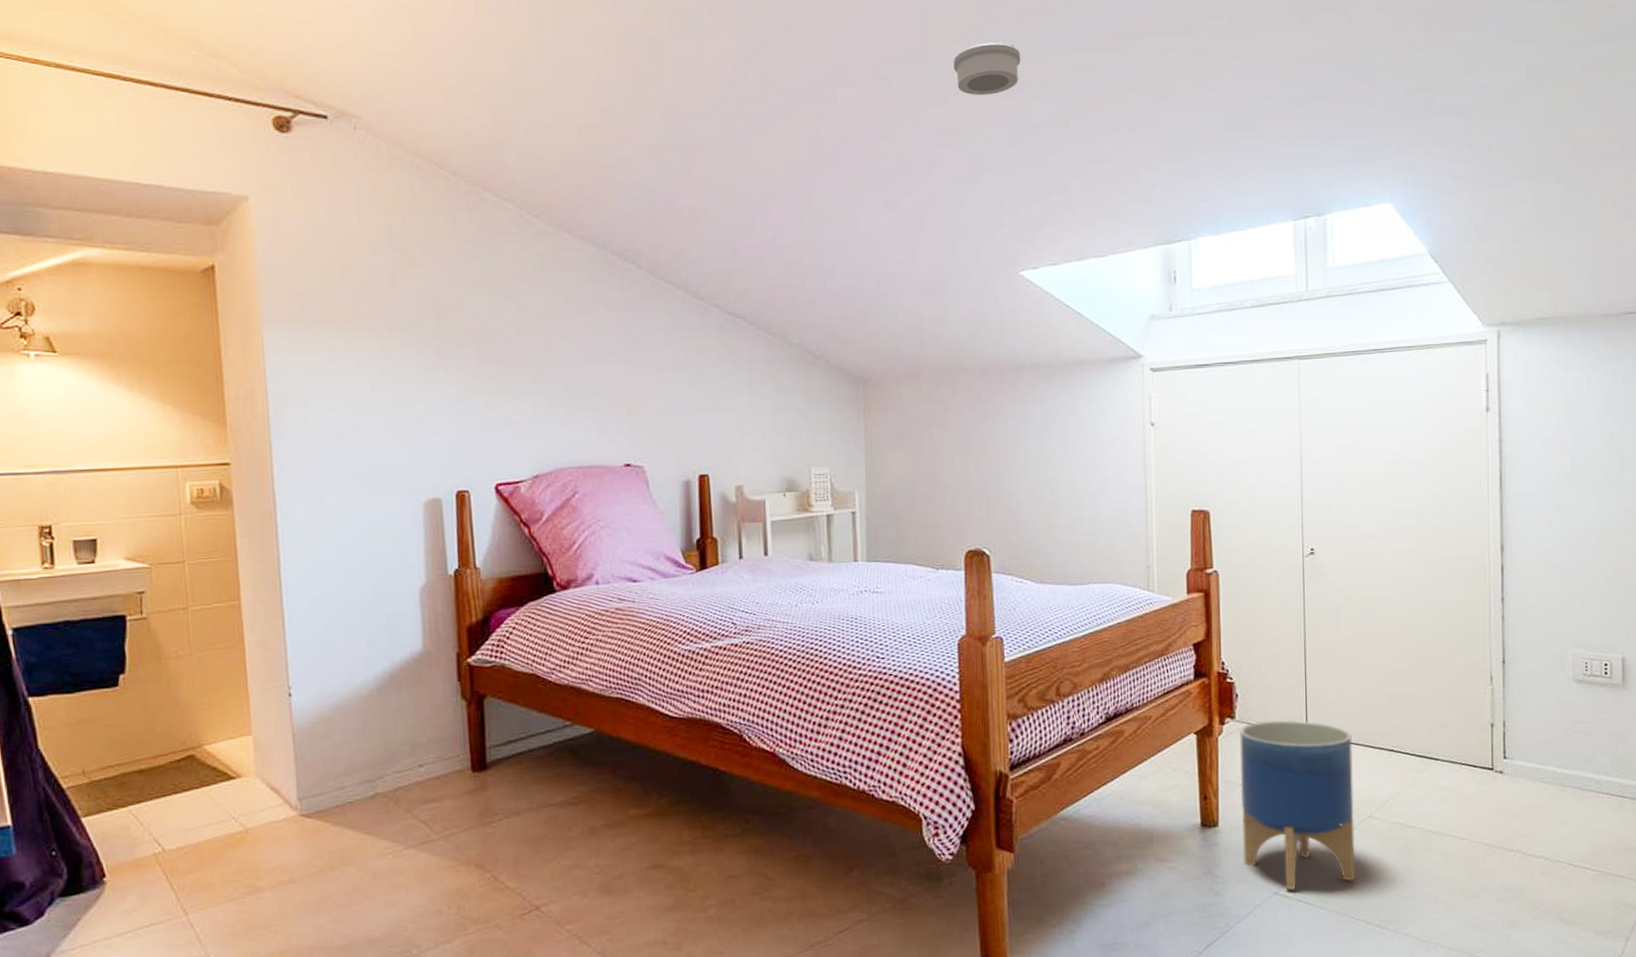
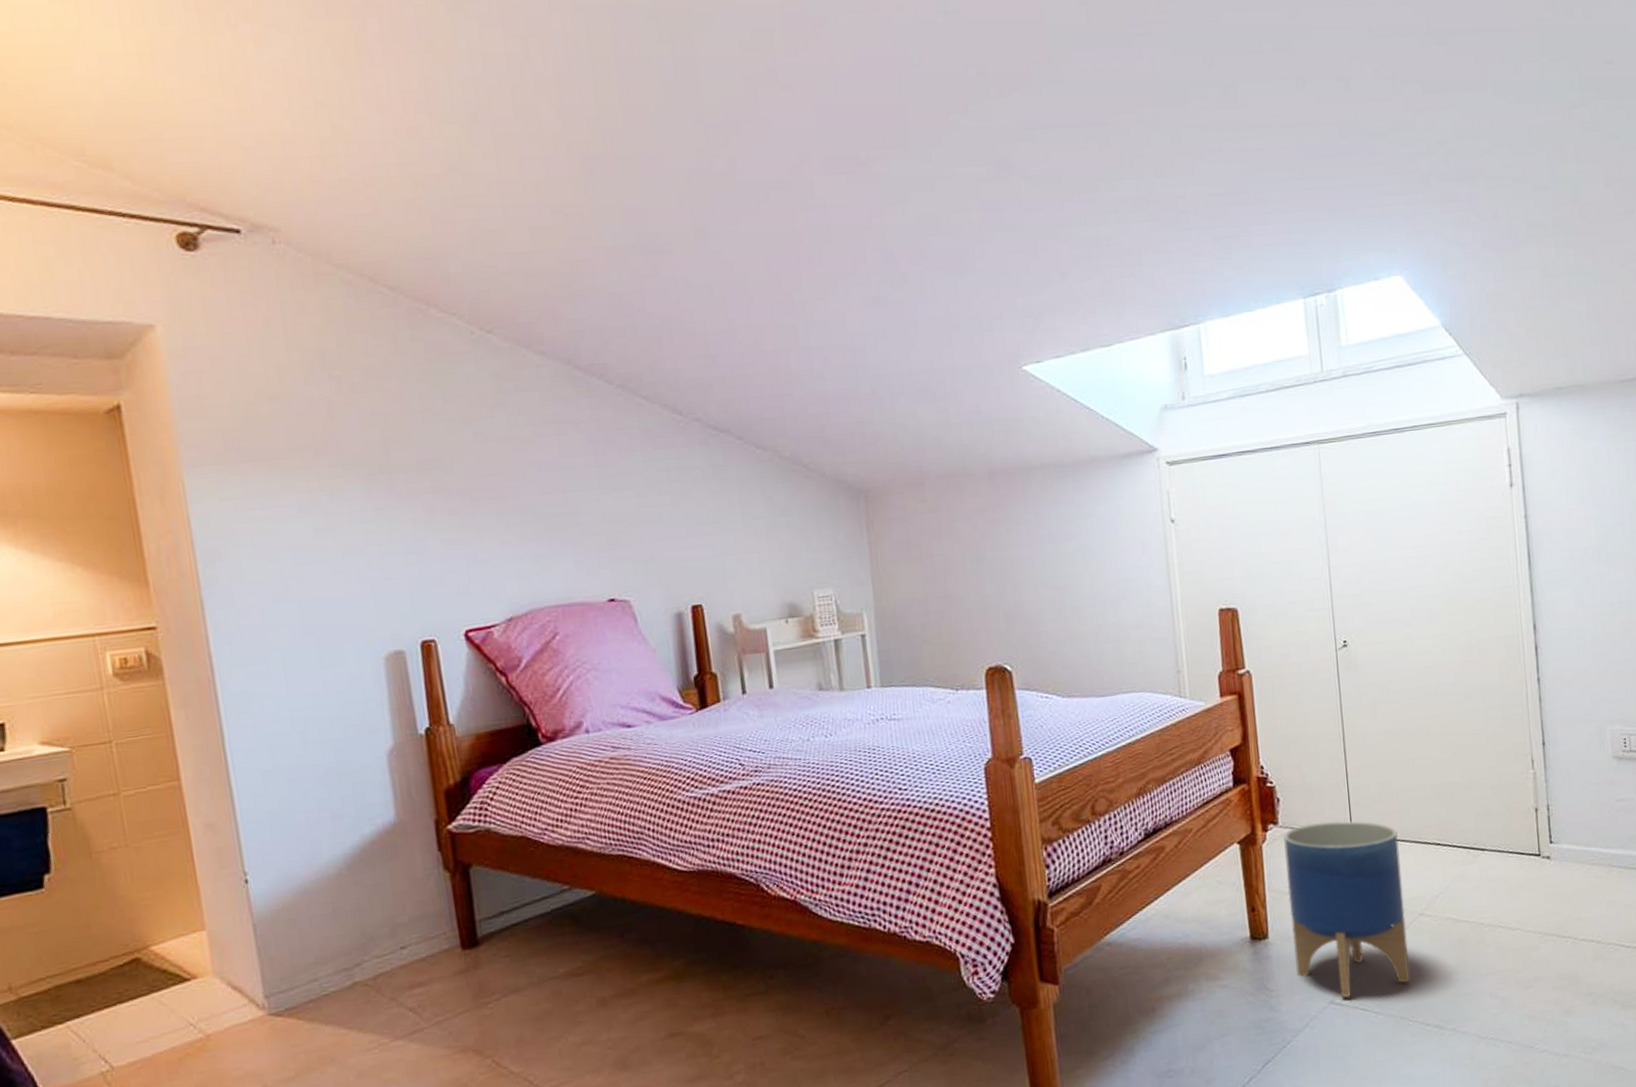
smoke detector: present [953,41,1021,95] -> none [936,120,1009,179]

